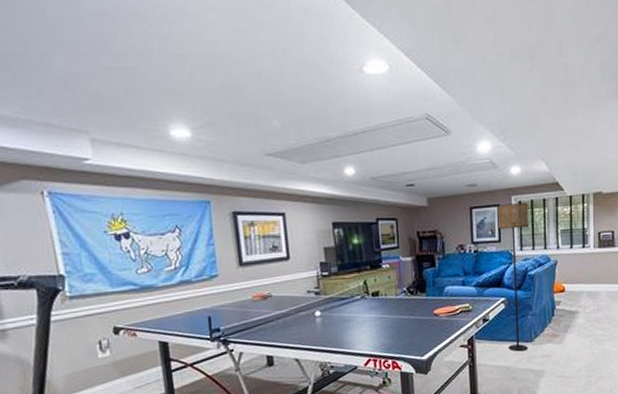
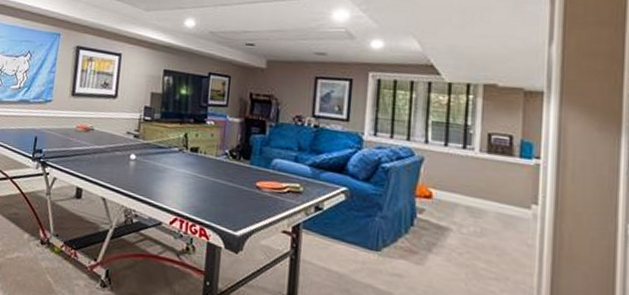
floor lamp: present [497,203,529,352] -> none [344,79,390,261]

